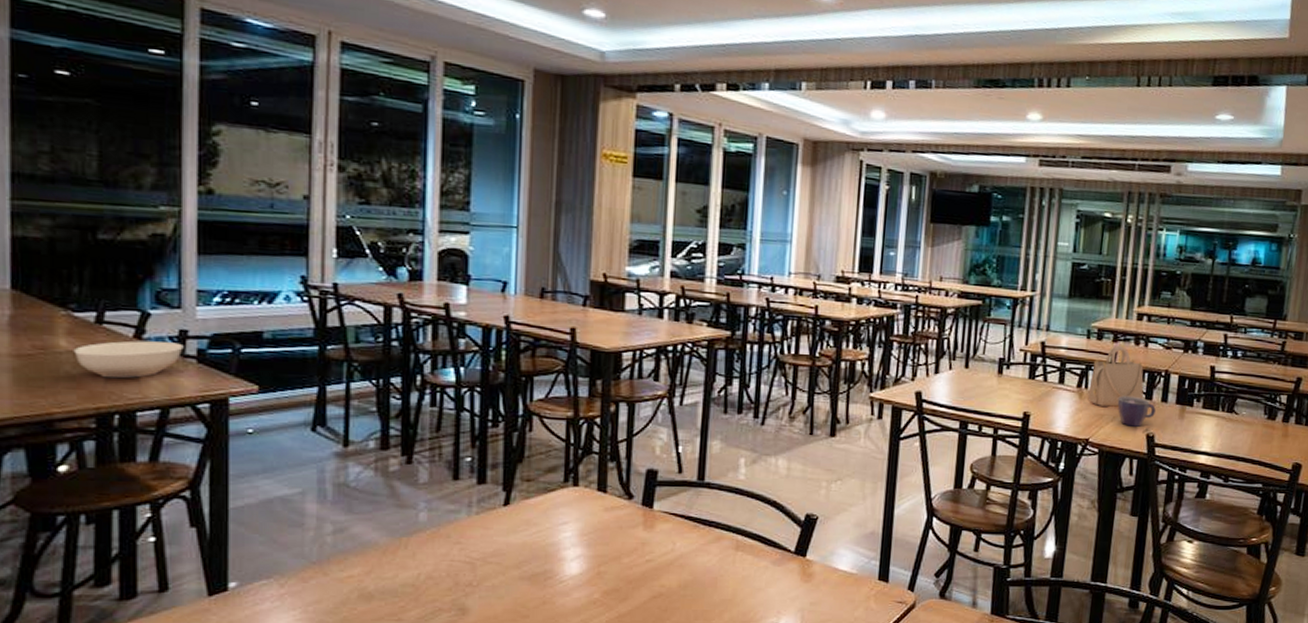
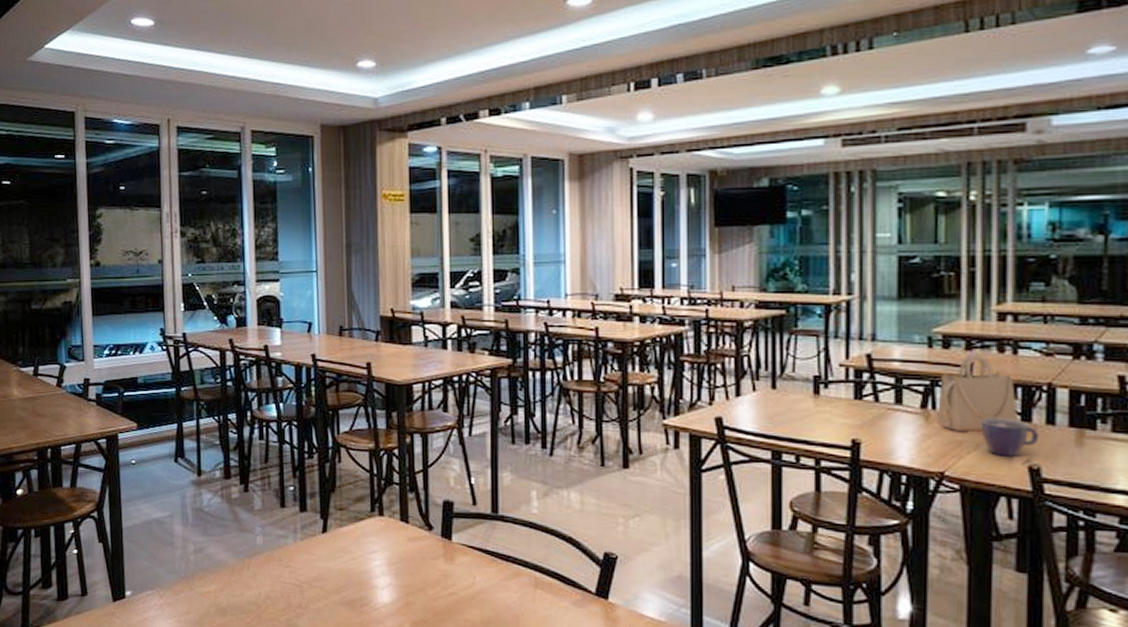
bowl: present [73,340,184,379] -> none [22,388,87,420]

